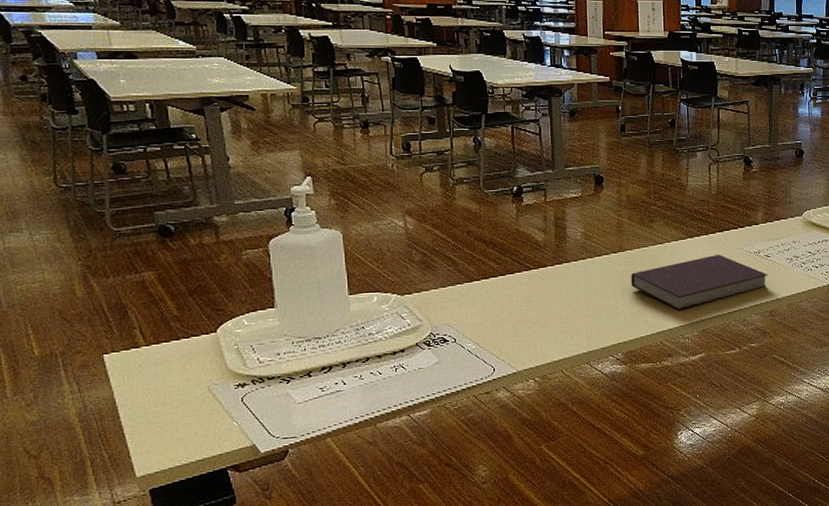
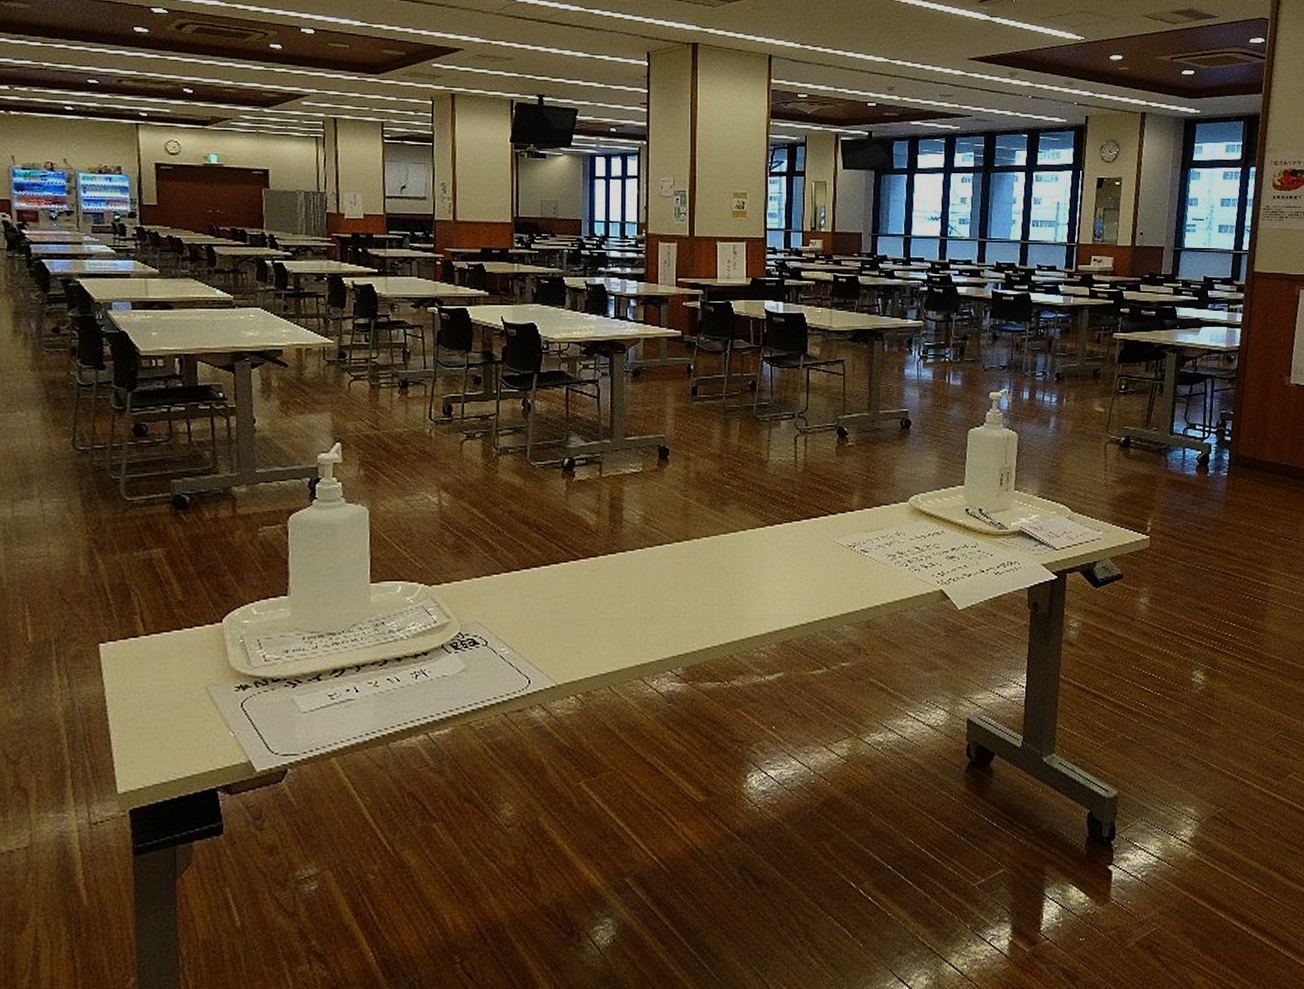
notebook: present [631,254,768,310] -> none [697,546,865,616]

